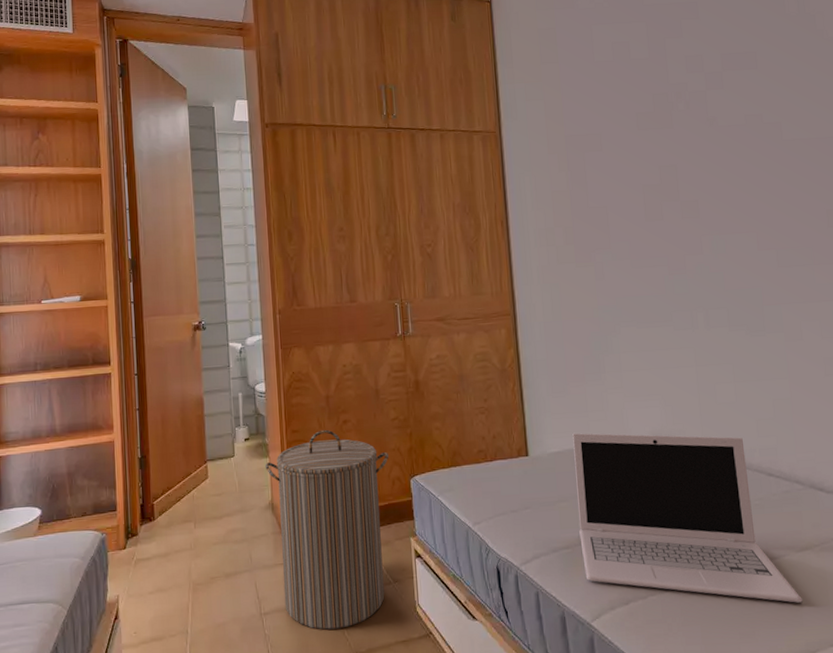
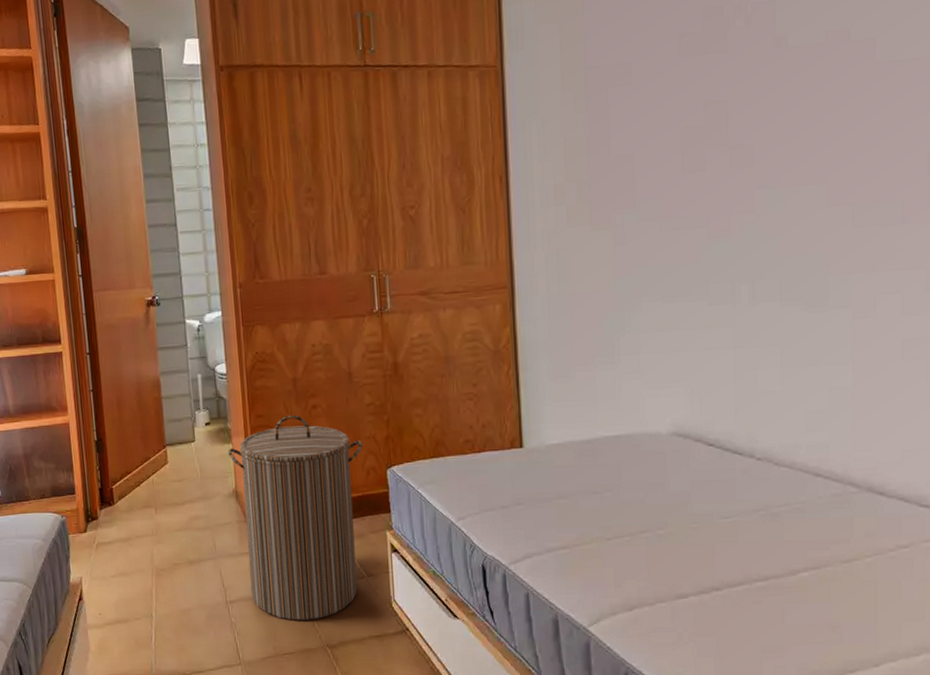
laptop: present [572,433,803,603] -> none [576,423,844,618]

